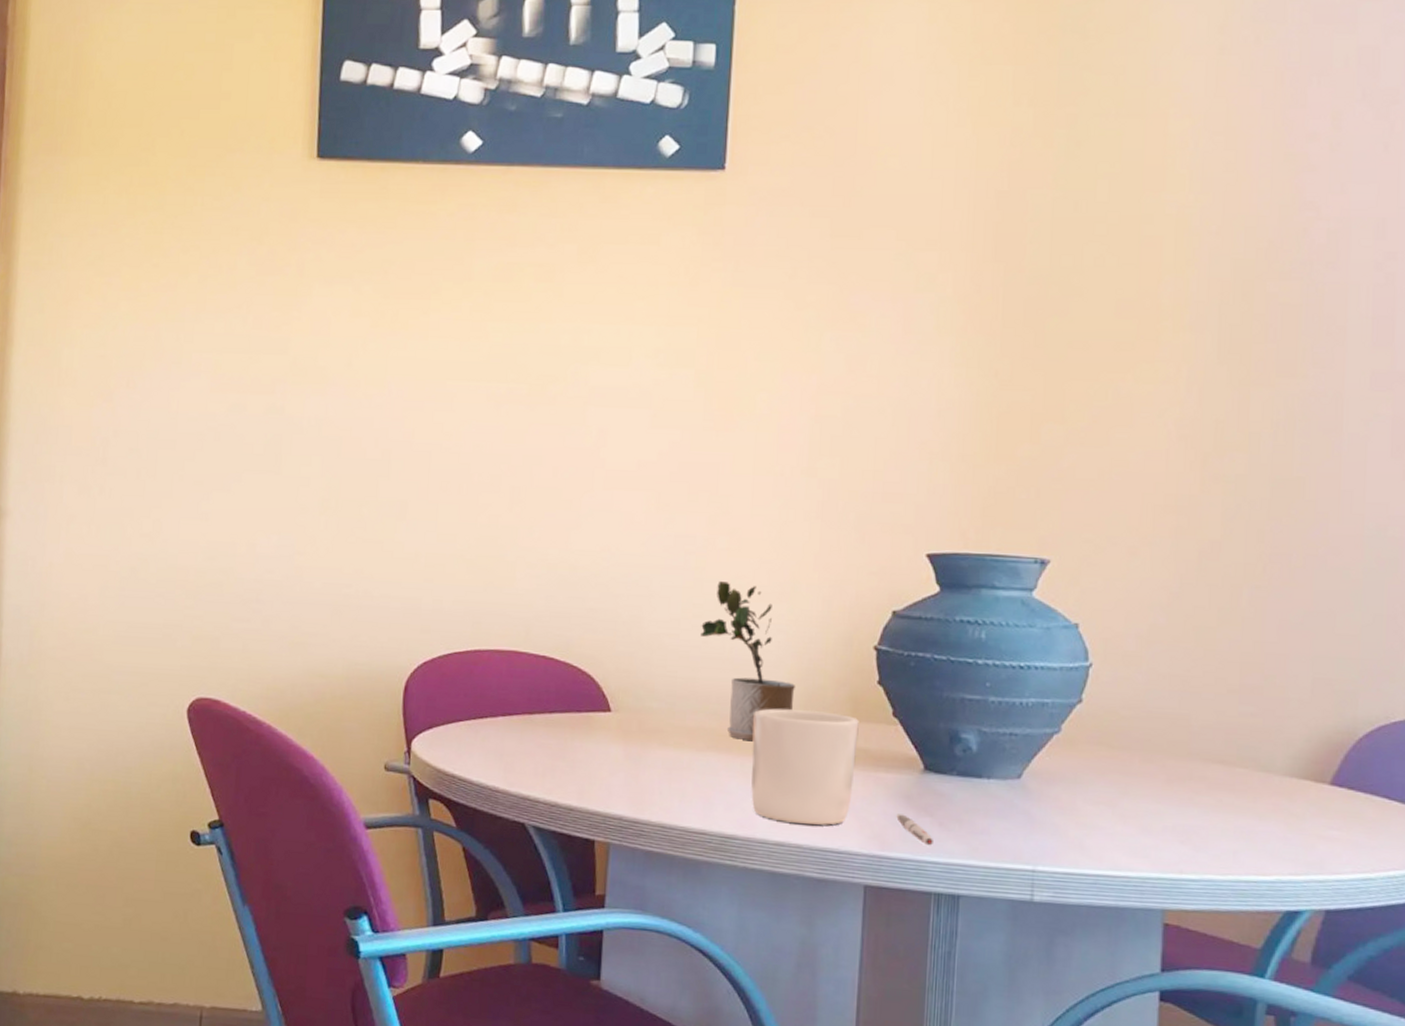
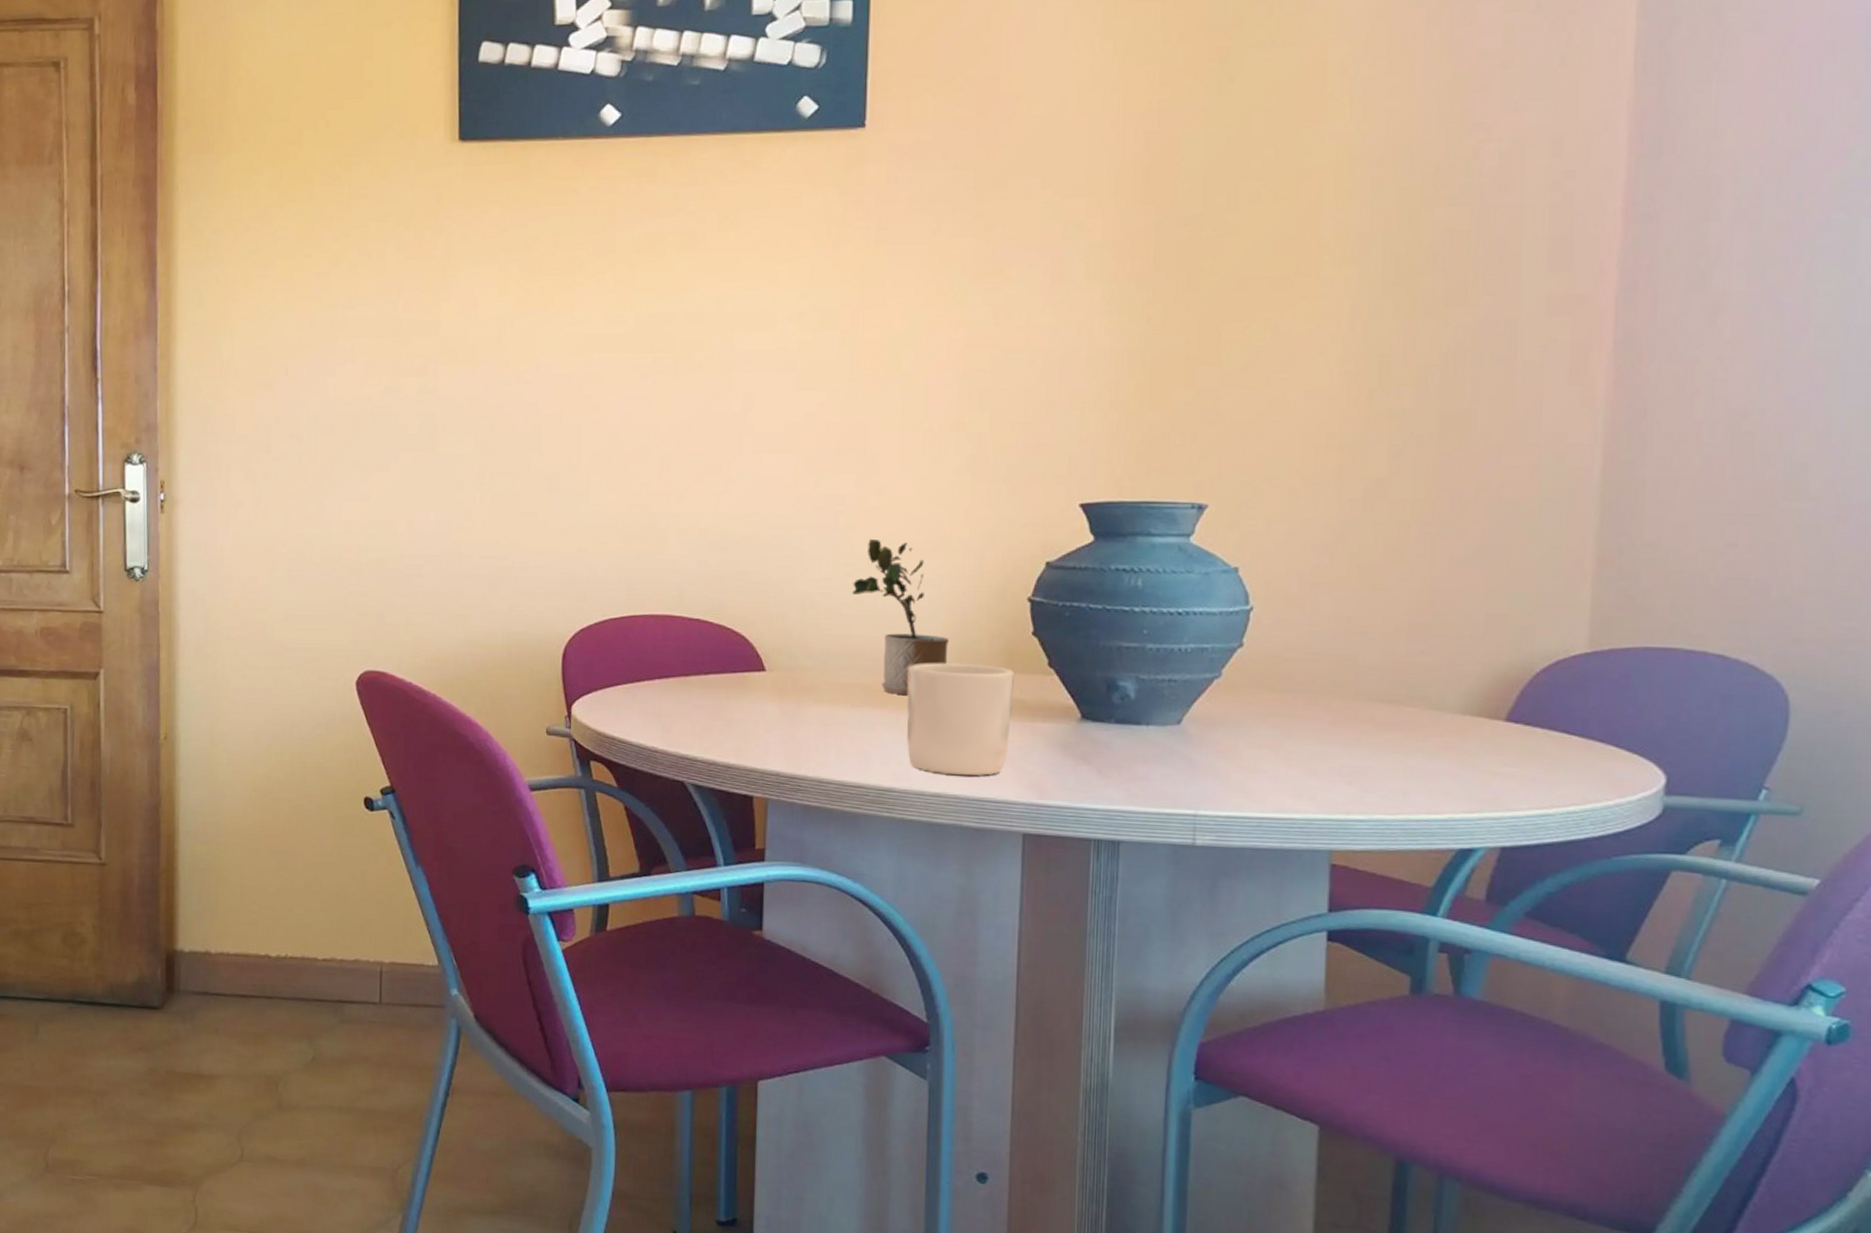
pen: present [896,814,933,846] -> none [1054,762,1092,793]

